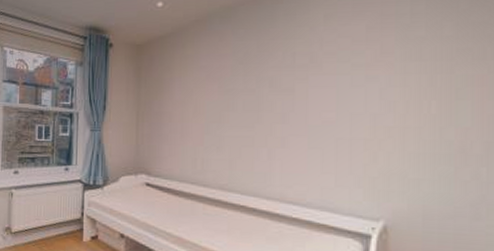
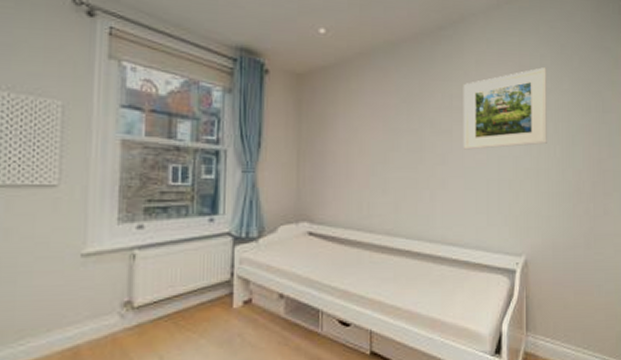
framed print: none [307,13,419,108] -> present [463,67,547,150]

